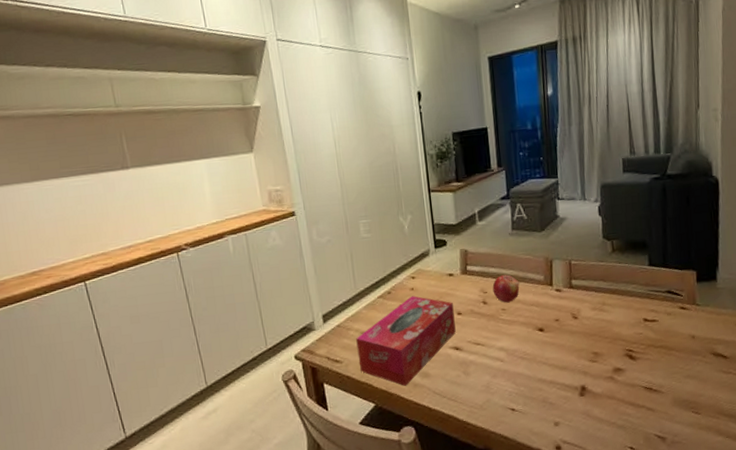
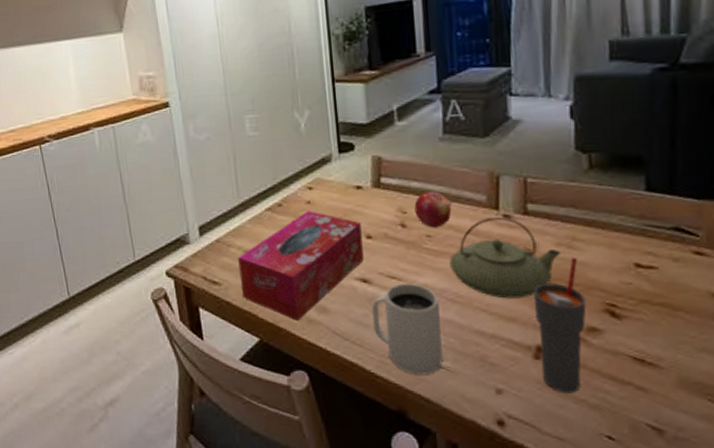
mug: none [463,347,516,419] -> present [372,283,443,375]
teapot: none [519,291,596,353] -> present [449,216,561,299]
cup: none [577,317,614,419] -> present [533,257,587,393]

